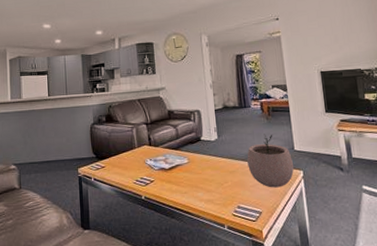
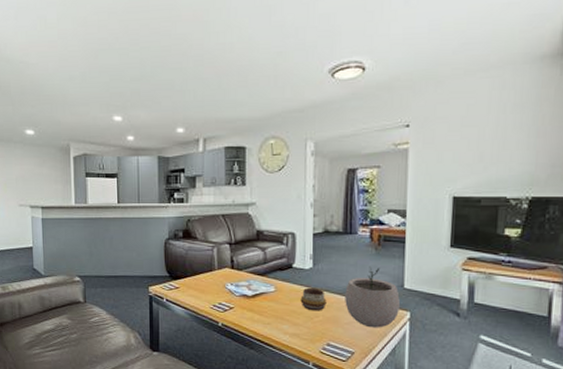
decorative bowl: none [210,156,233,178] -> present [300,287,327,311]

